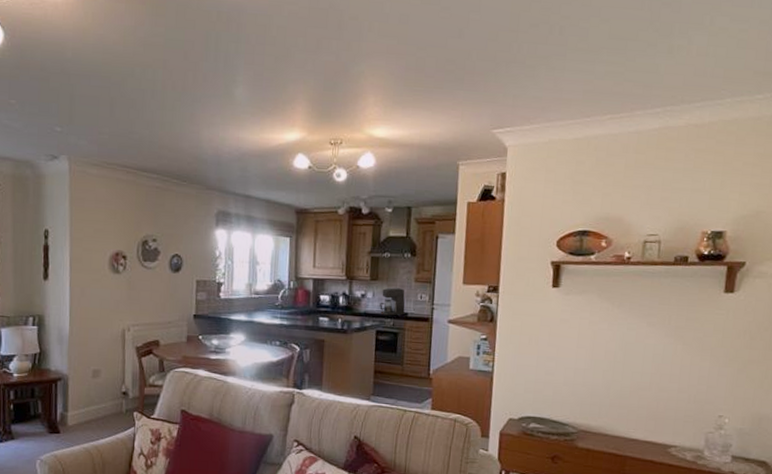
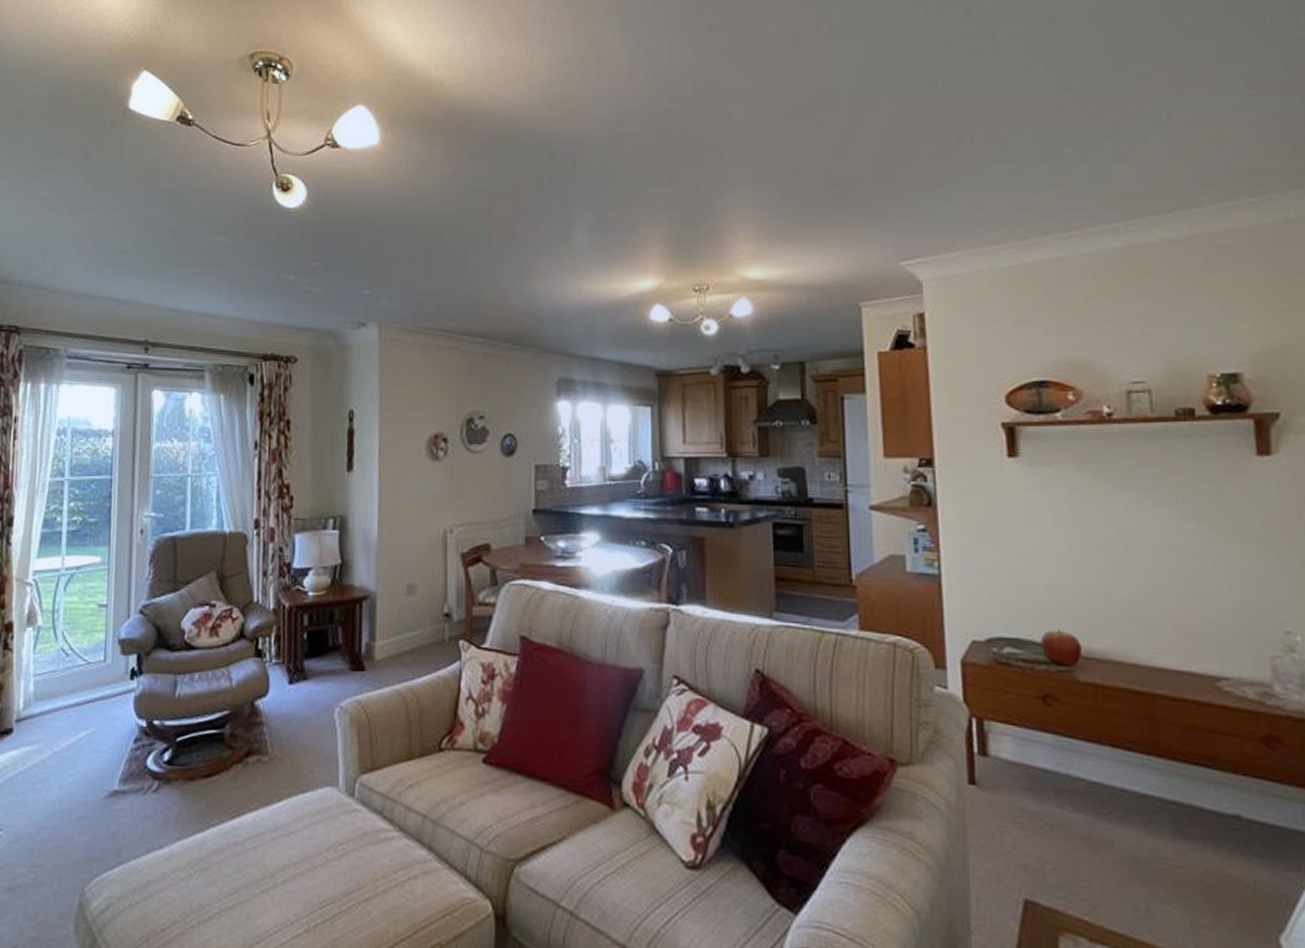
fruit: none [555,412,583,438] -> present [1040,630,1082,668]

